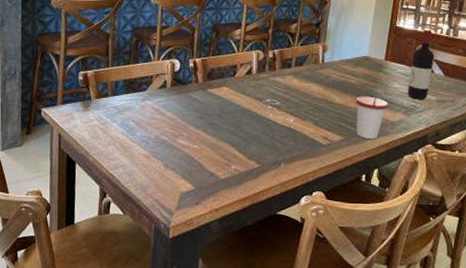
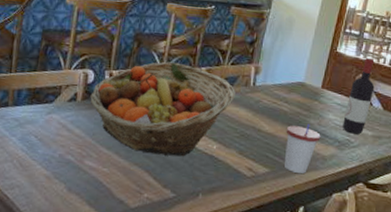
fruit basket: none [178,47,306,131] -> present [90,61,235,157]

